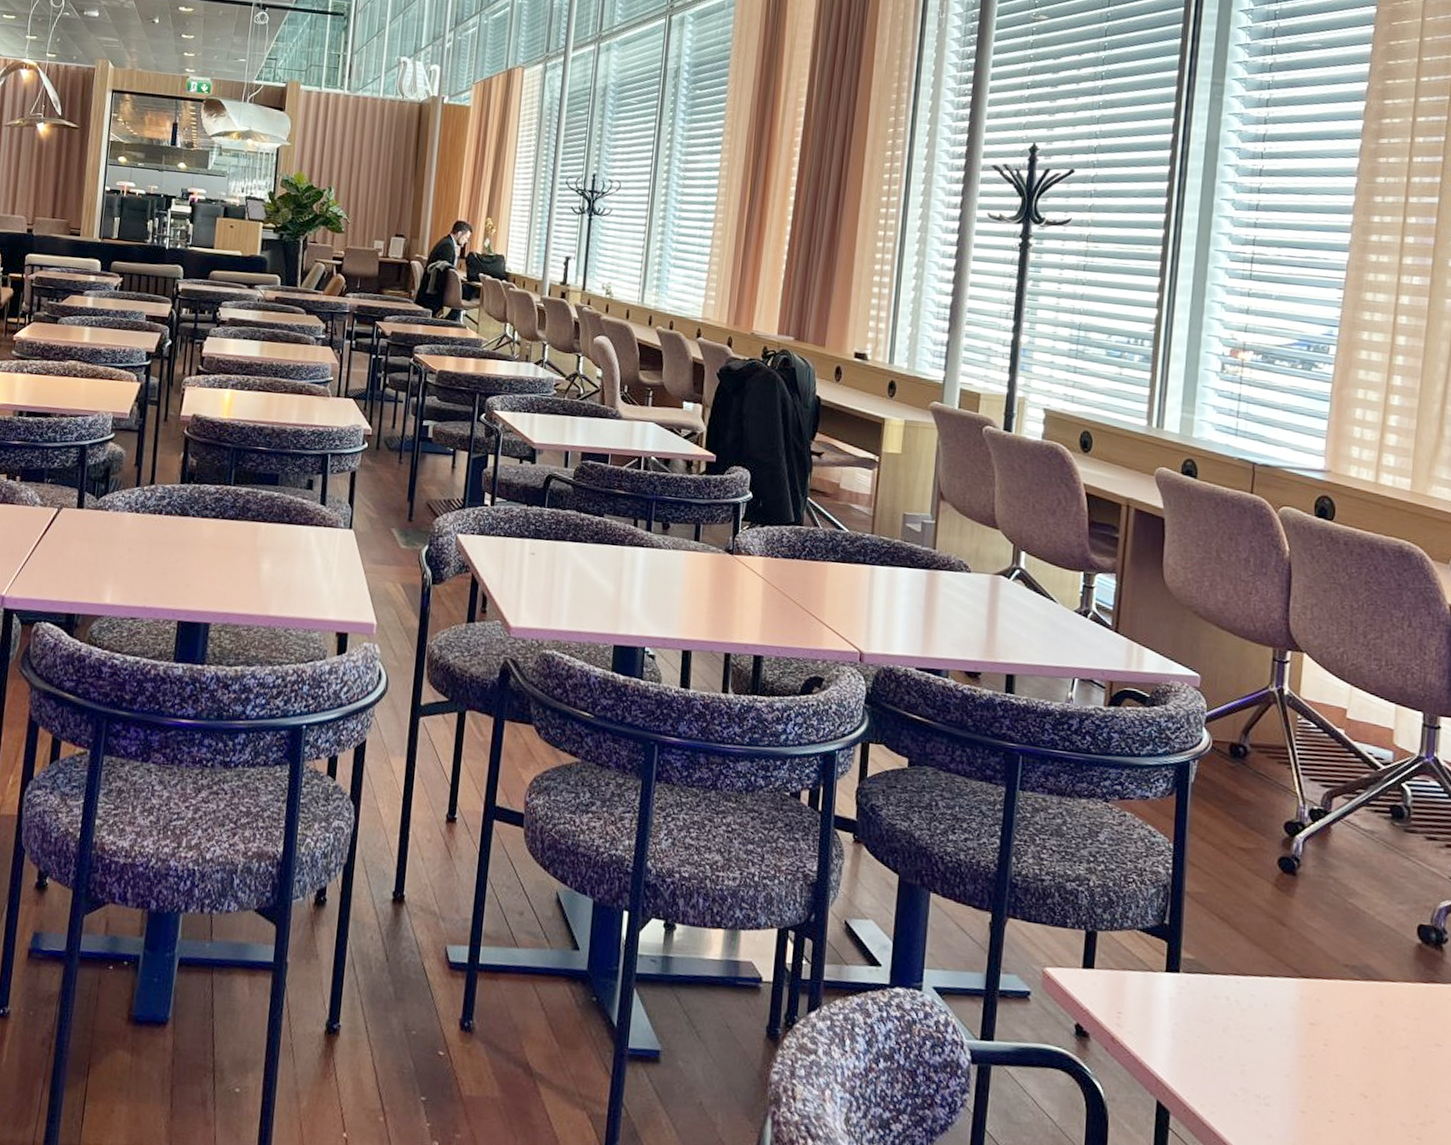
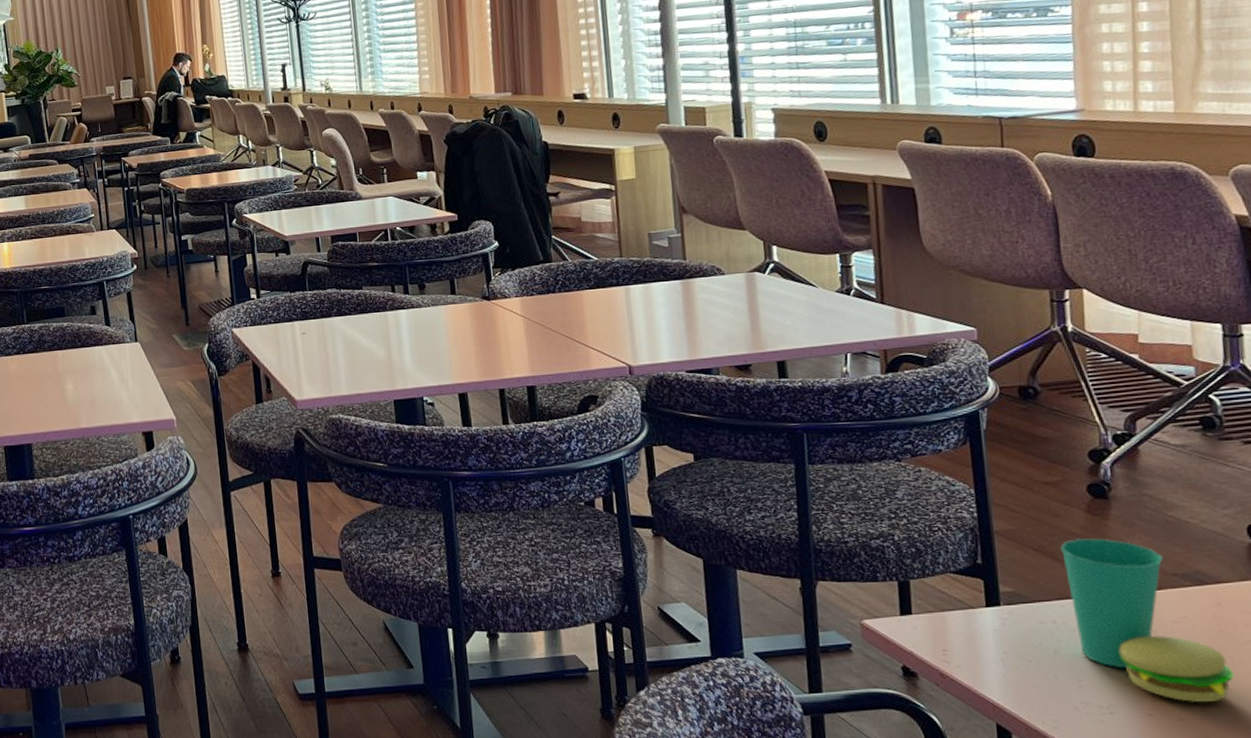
cup: none [1244,912,1385,1107] -> present [1060,538,1234,702]

